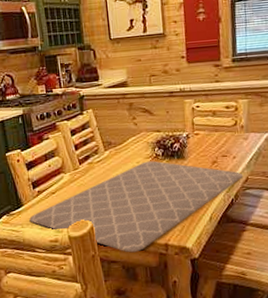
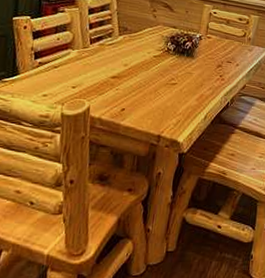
placemat: present [29,161,244,253] -> none [22,53,242,140]

